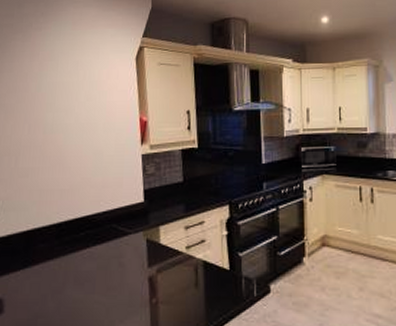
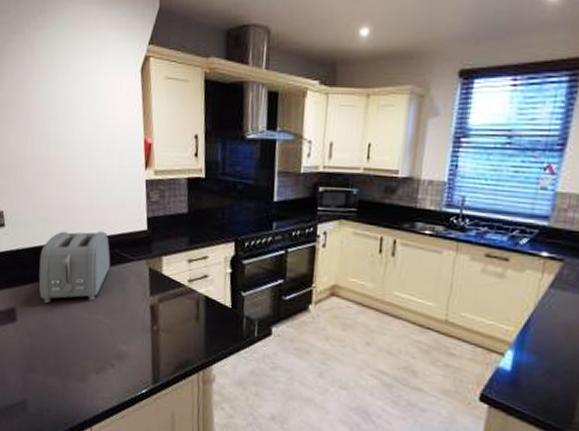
toaster: none [30,207,107,290] -> present [38,230,111,304]

